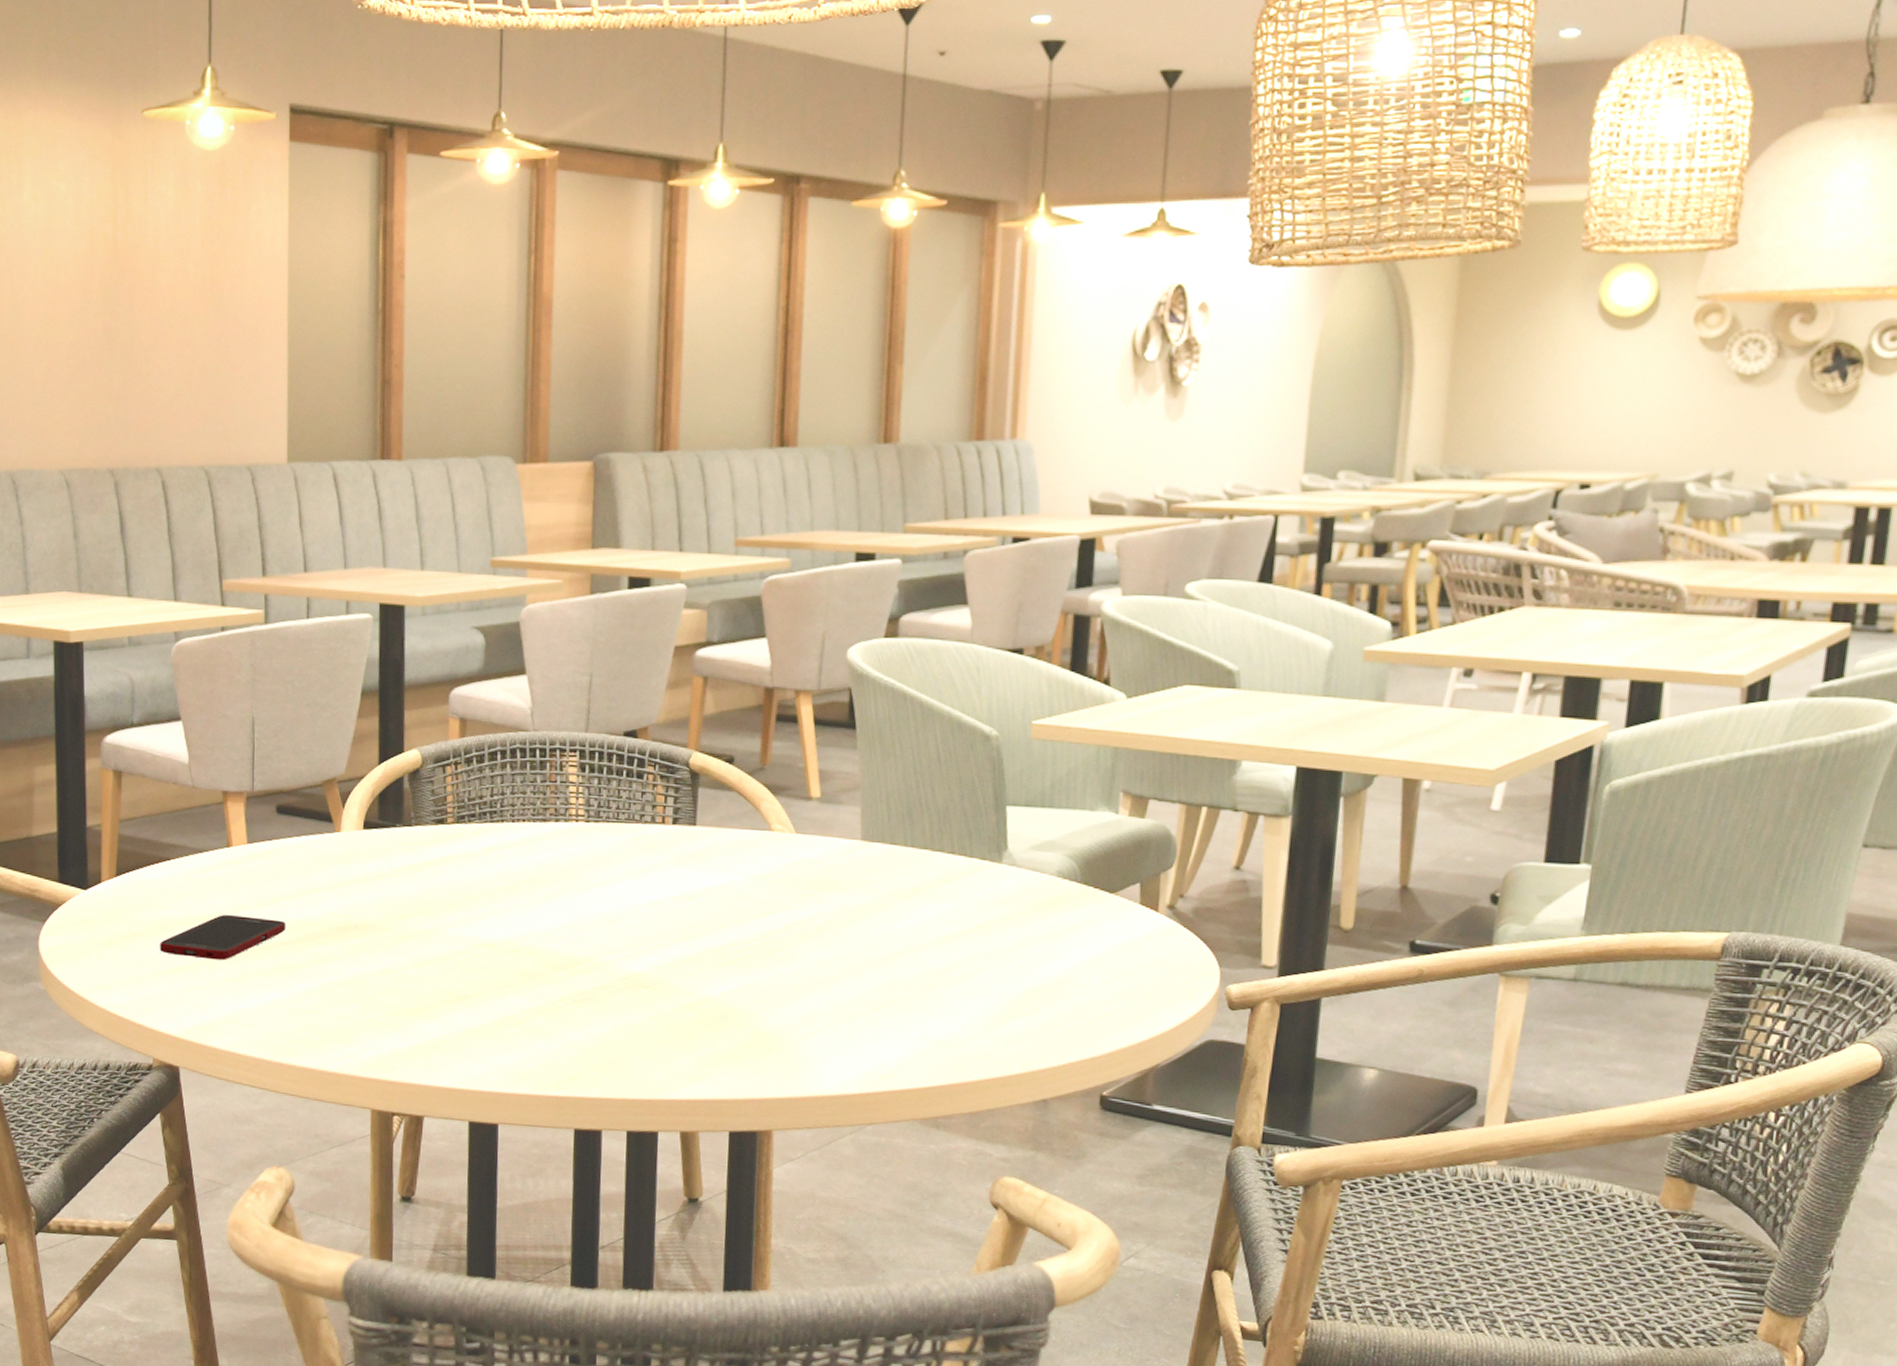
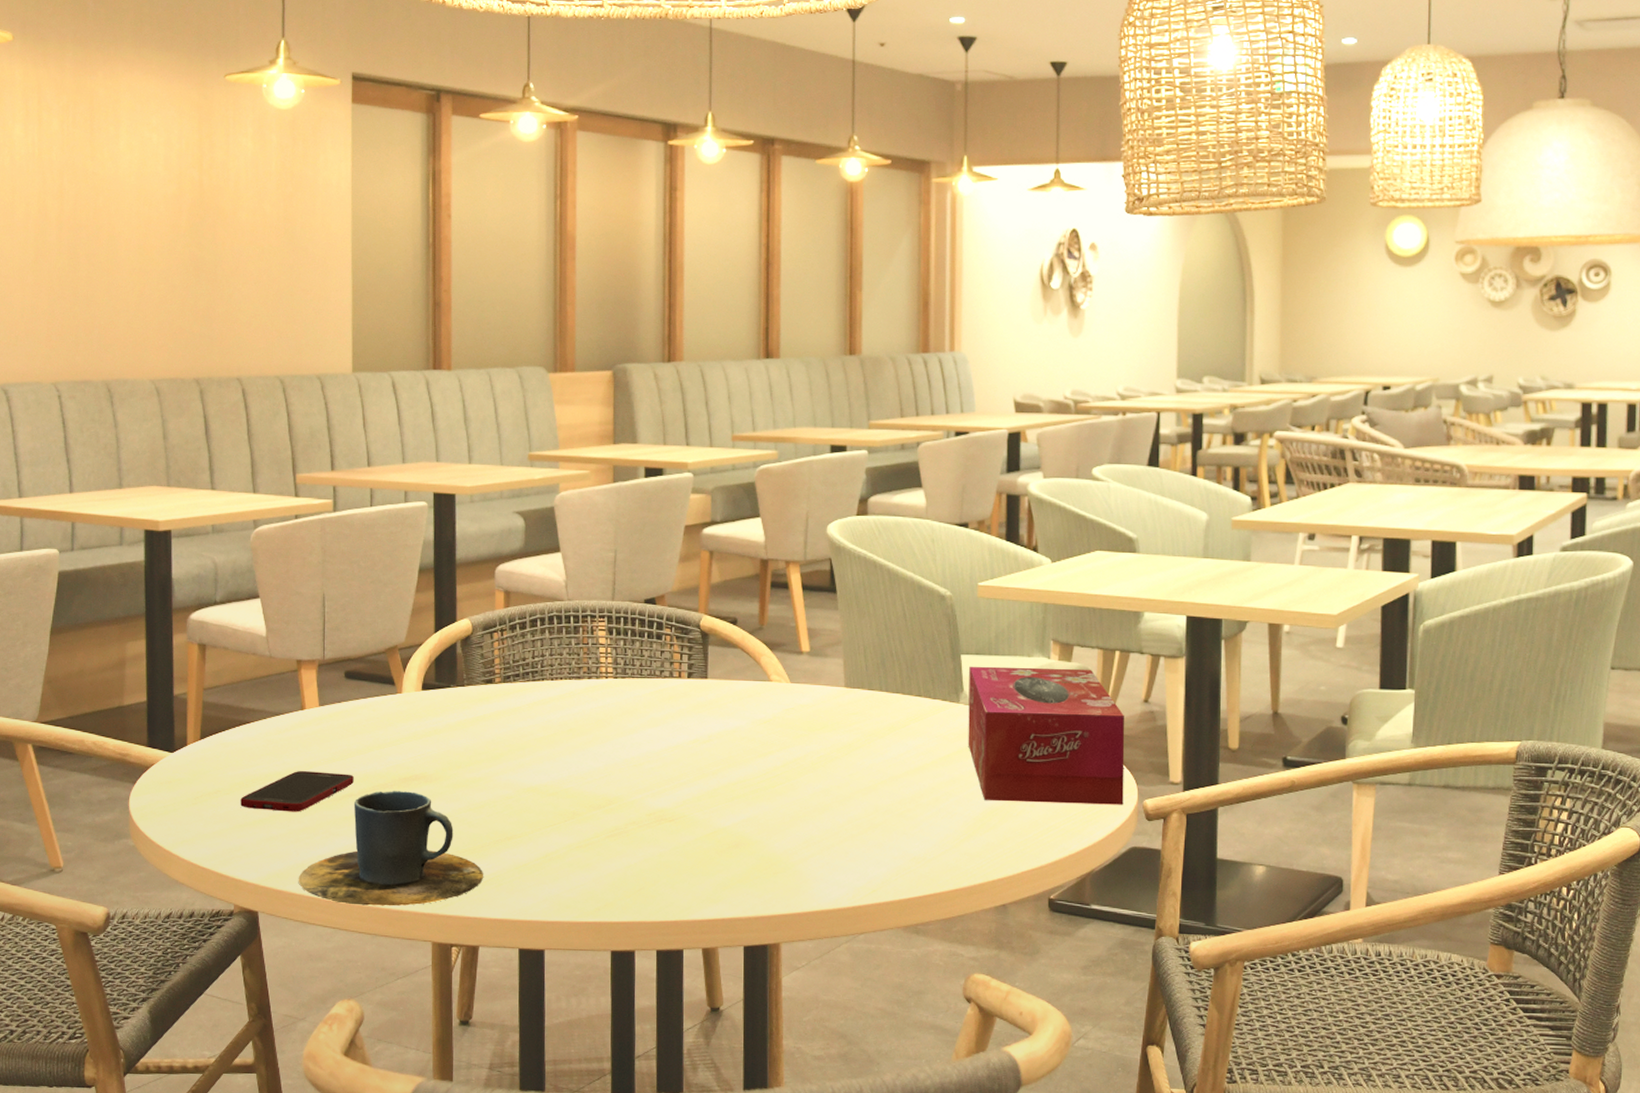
cup: none [223,940,430,1068] -> present [298,791,483,906]
tissue box: none [1010,819,1209,990] -> present [968,666,1125,805]

